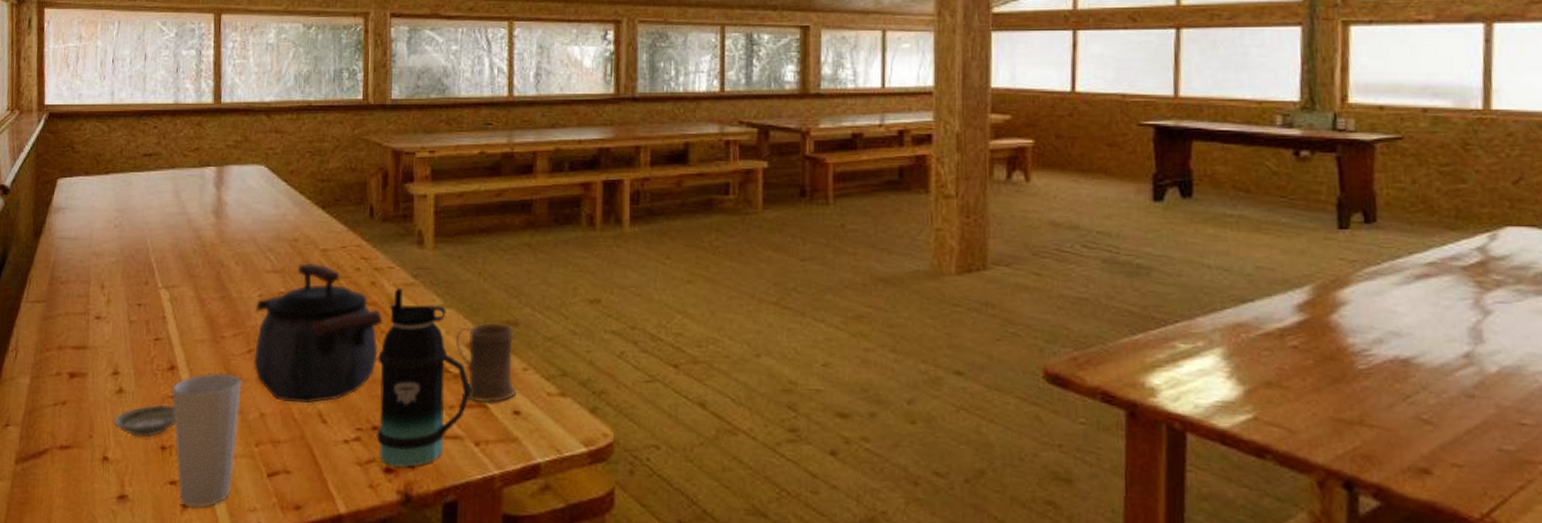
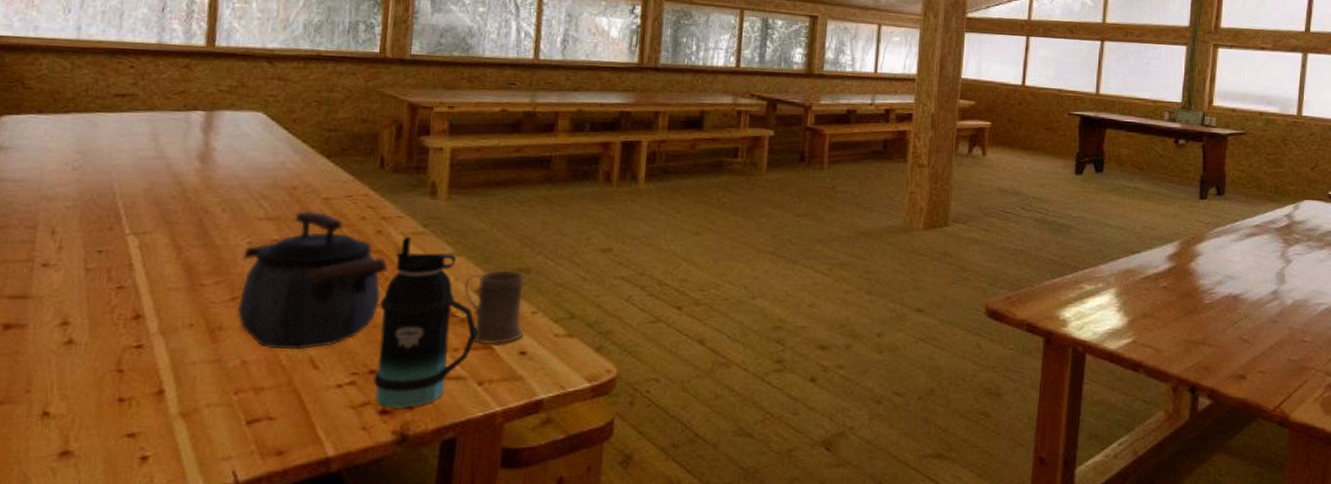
saucer: present [113,404,176,438] -> none [58,354,139,390]
cup: present [171,372,242,508] -> none [135,321,223,460]

